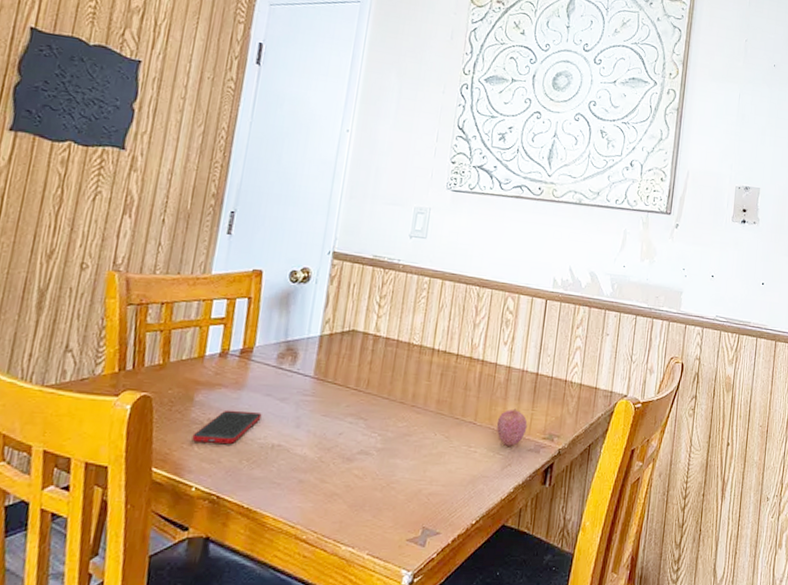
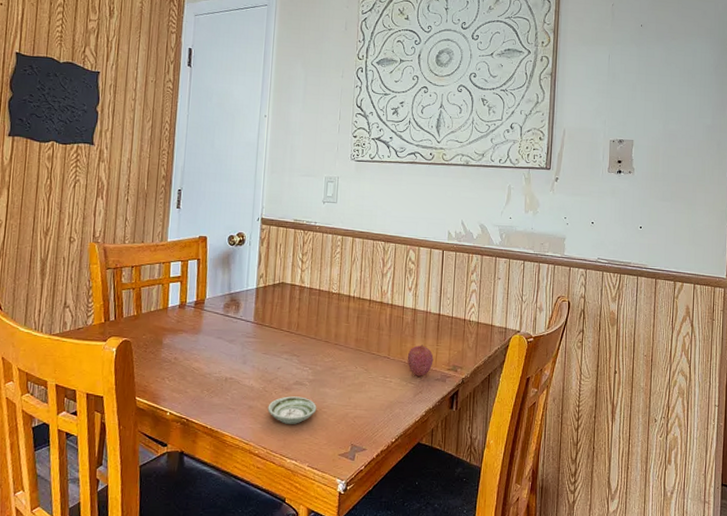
cell phone: present [192,410,262,444] -> none [164,350,216,377]
saucer: none [322,468,384,503] -> present [267,396,317,424]

